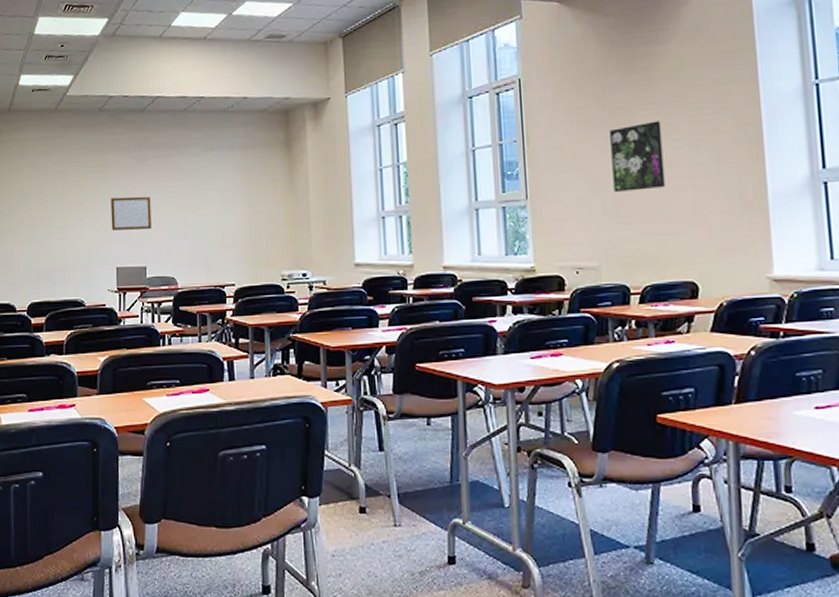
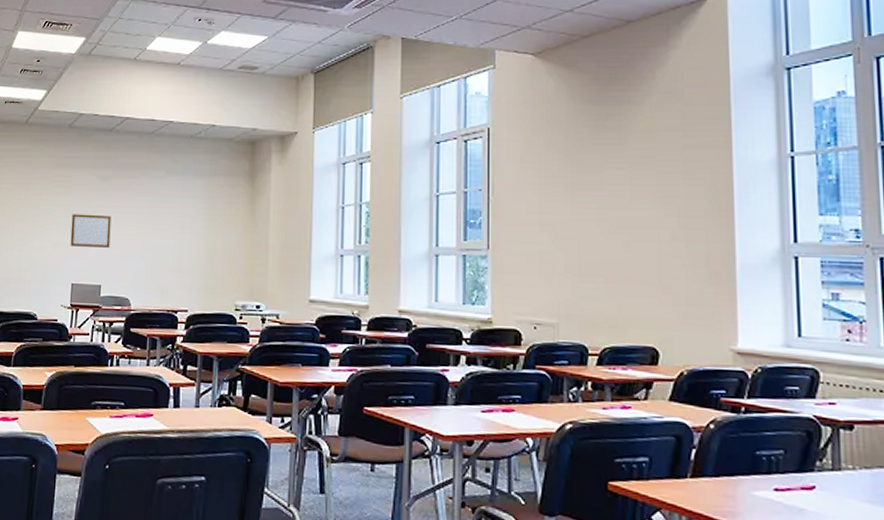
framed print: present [610,121,666,192] -> none [577,181,631,250]

